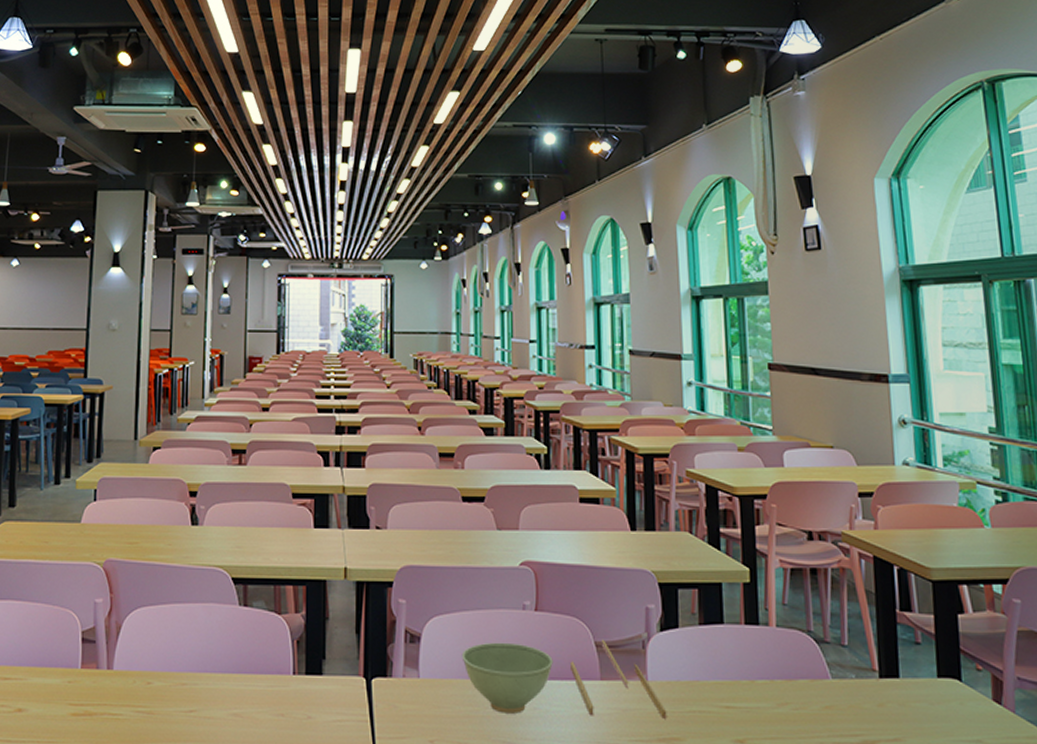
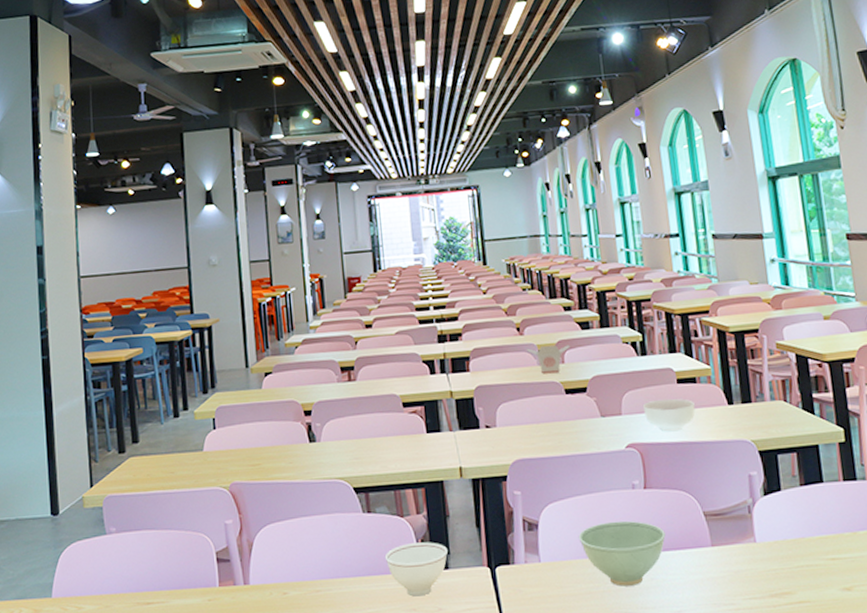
bowl: none [257,643,324,701] -> present [384,542,449,597]
takeout container: none [427,448,471,479] -> present [527,344,570,374]
bowl: none [541,517,596,553] -> present [642,398,696,432]
chopsticks: present [570,639,667,719] -> none [682,508,777,581]

